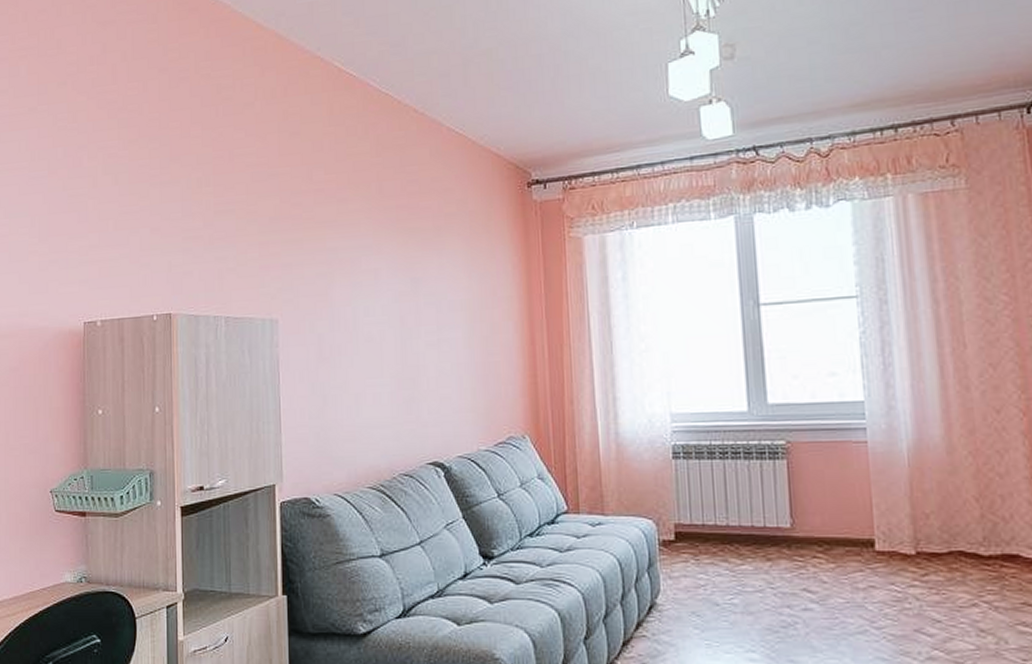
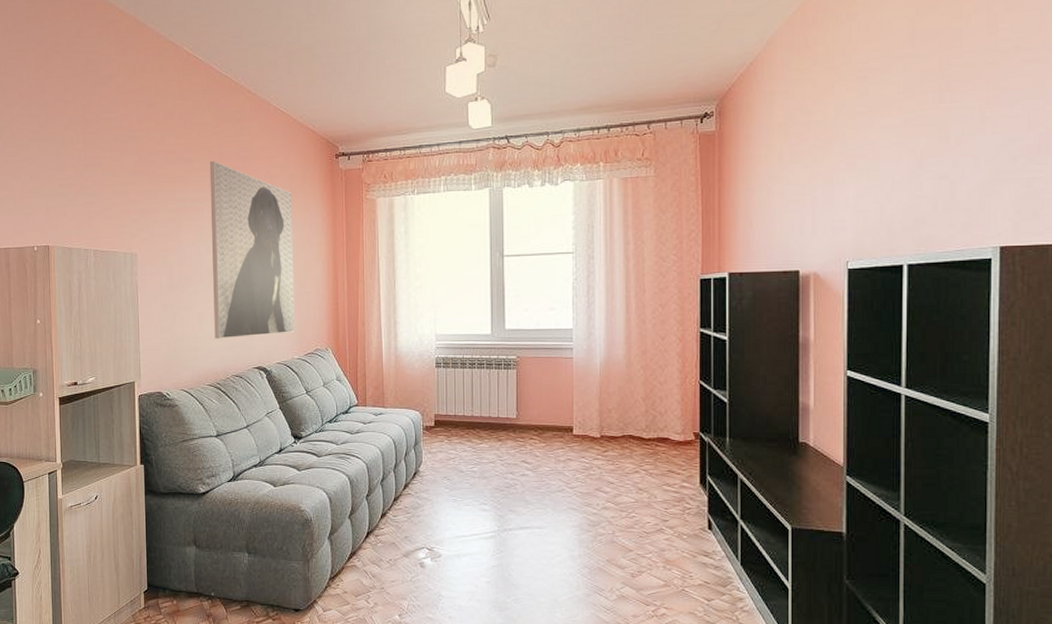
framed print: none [367,199,481,426] -> present [209,161,295,339]

